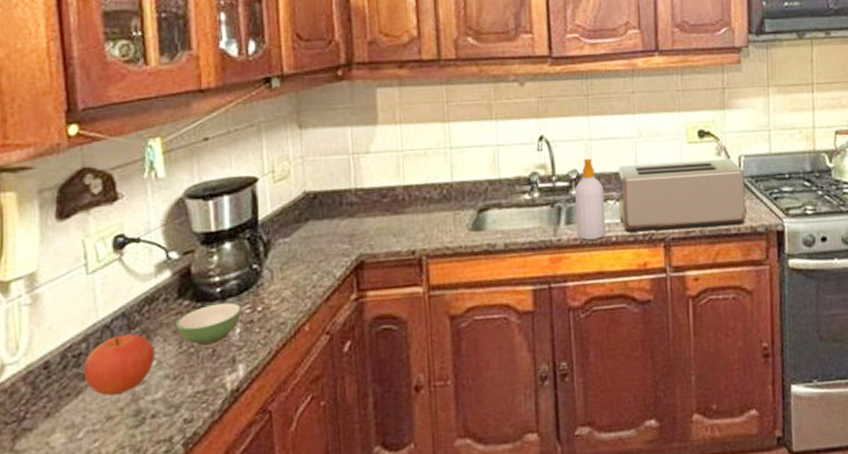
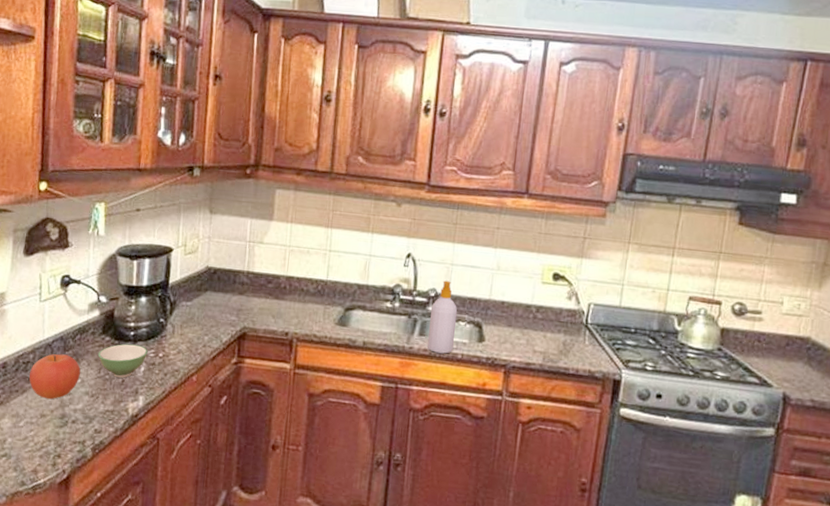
toaster: present [617,158,747,233] -> none [467,292,592,366]

